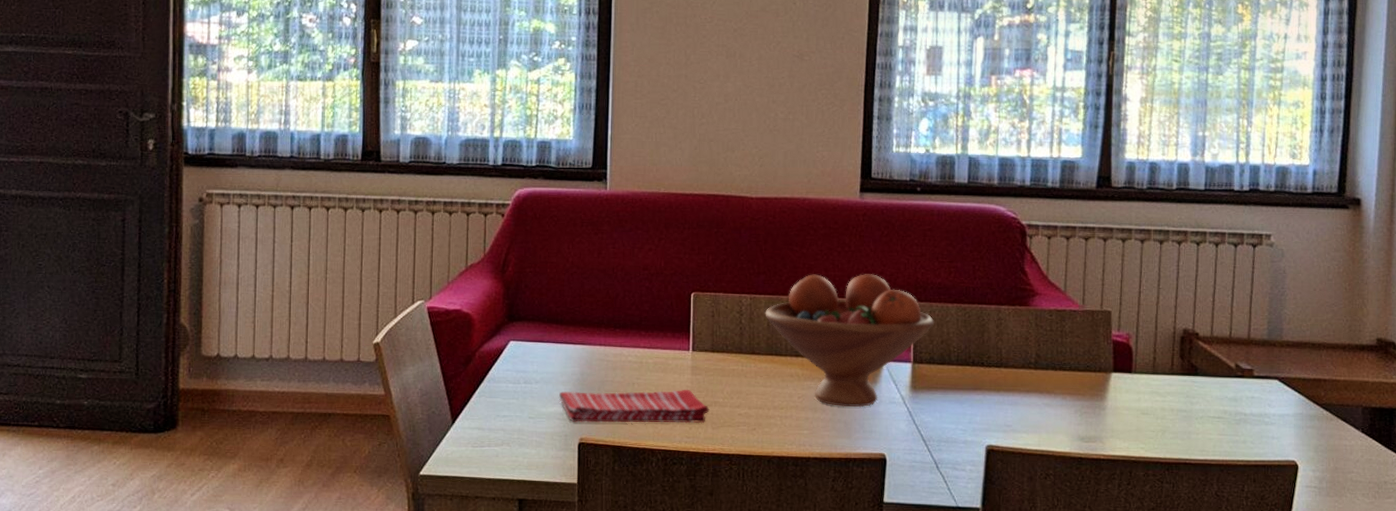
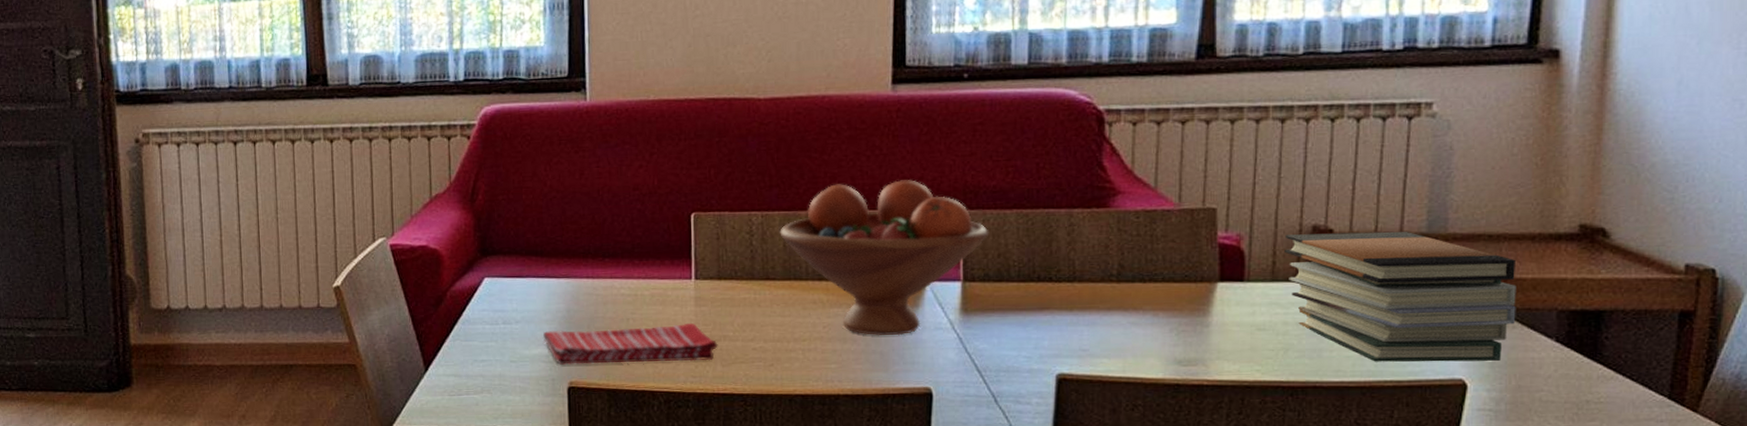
book stack: none [1162,336,1333,446] -> present [1285,231,1516,362]

